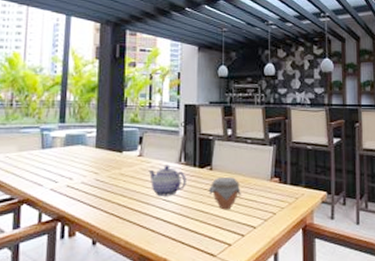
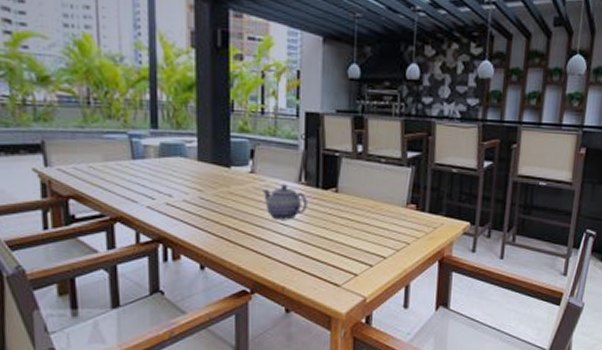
jar: present [208,177,241,210] -> none [332,201,371,238]

